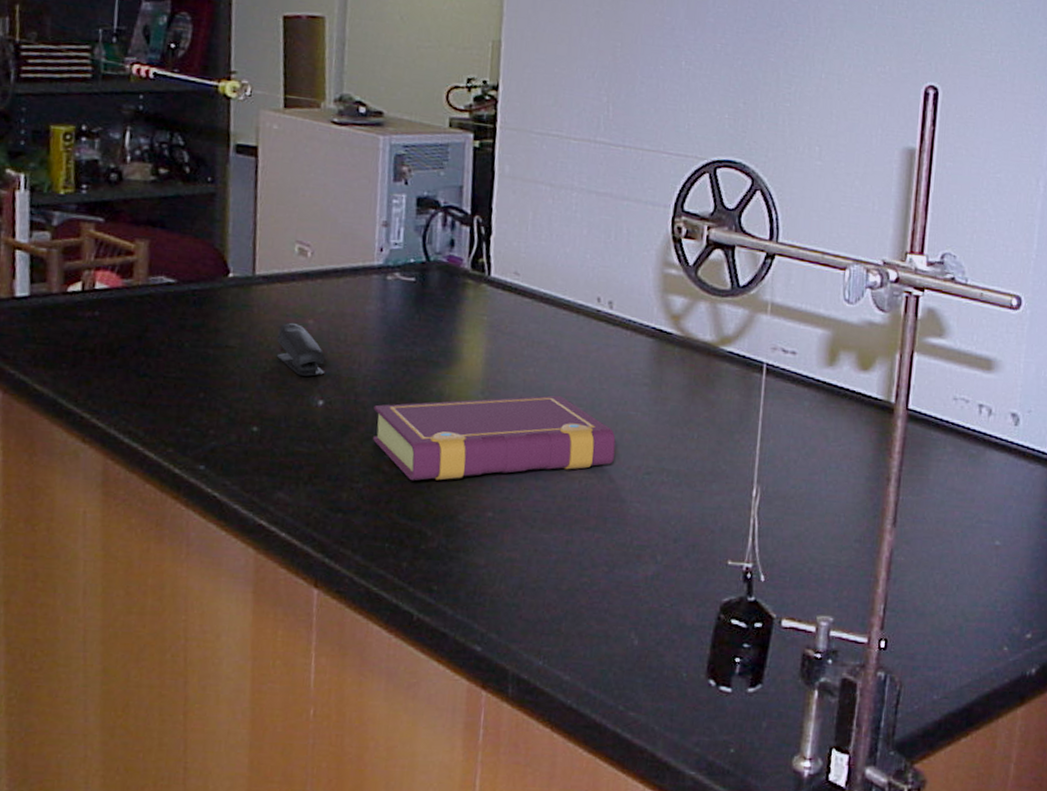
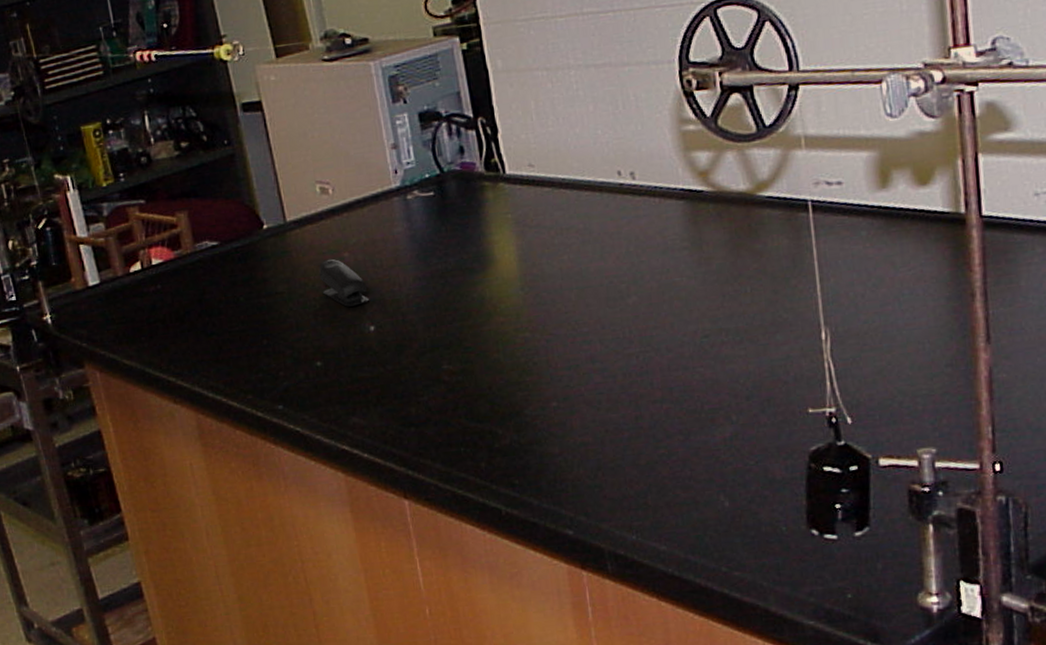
book: present [373,395,616,481] -> none [422,276,668,385]

